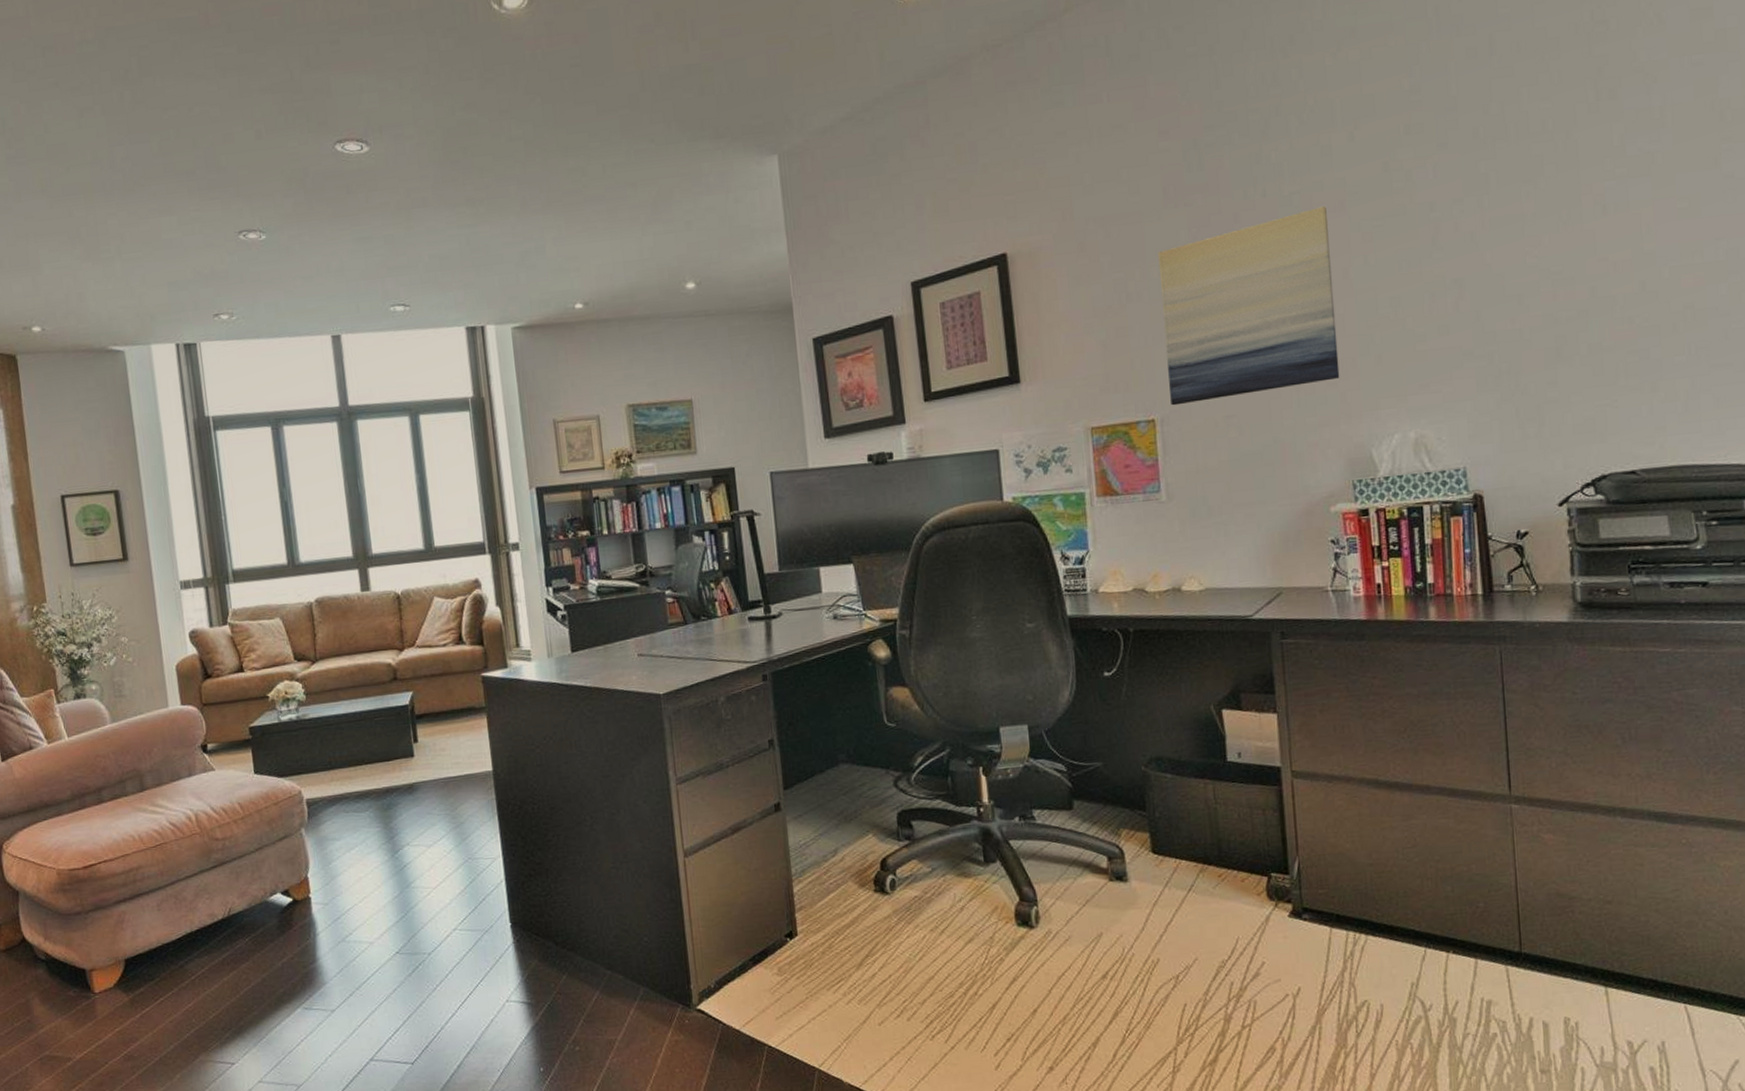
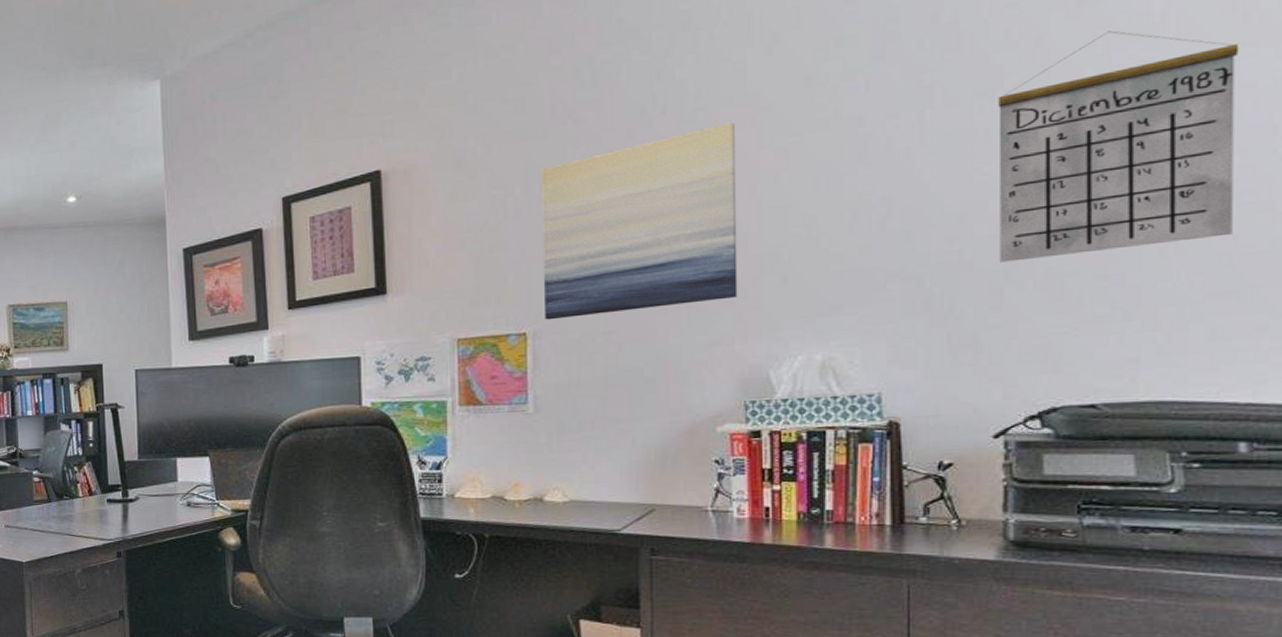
calendar: none [1541,124,1726,340] -> present [998,31,1239,262]

